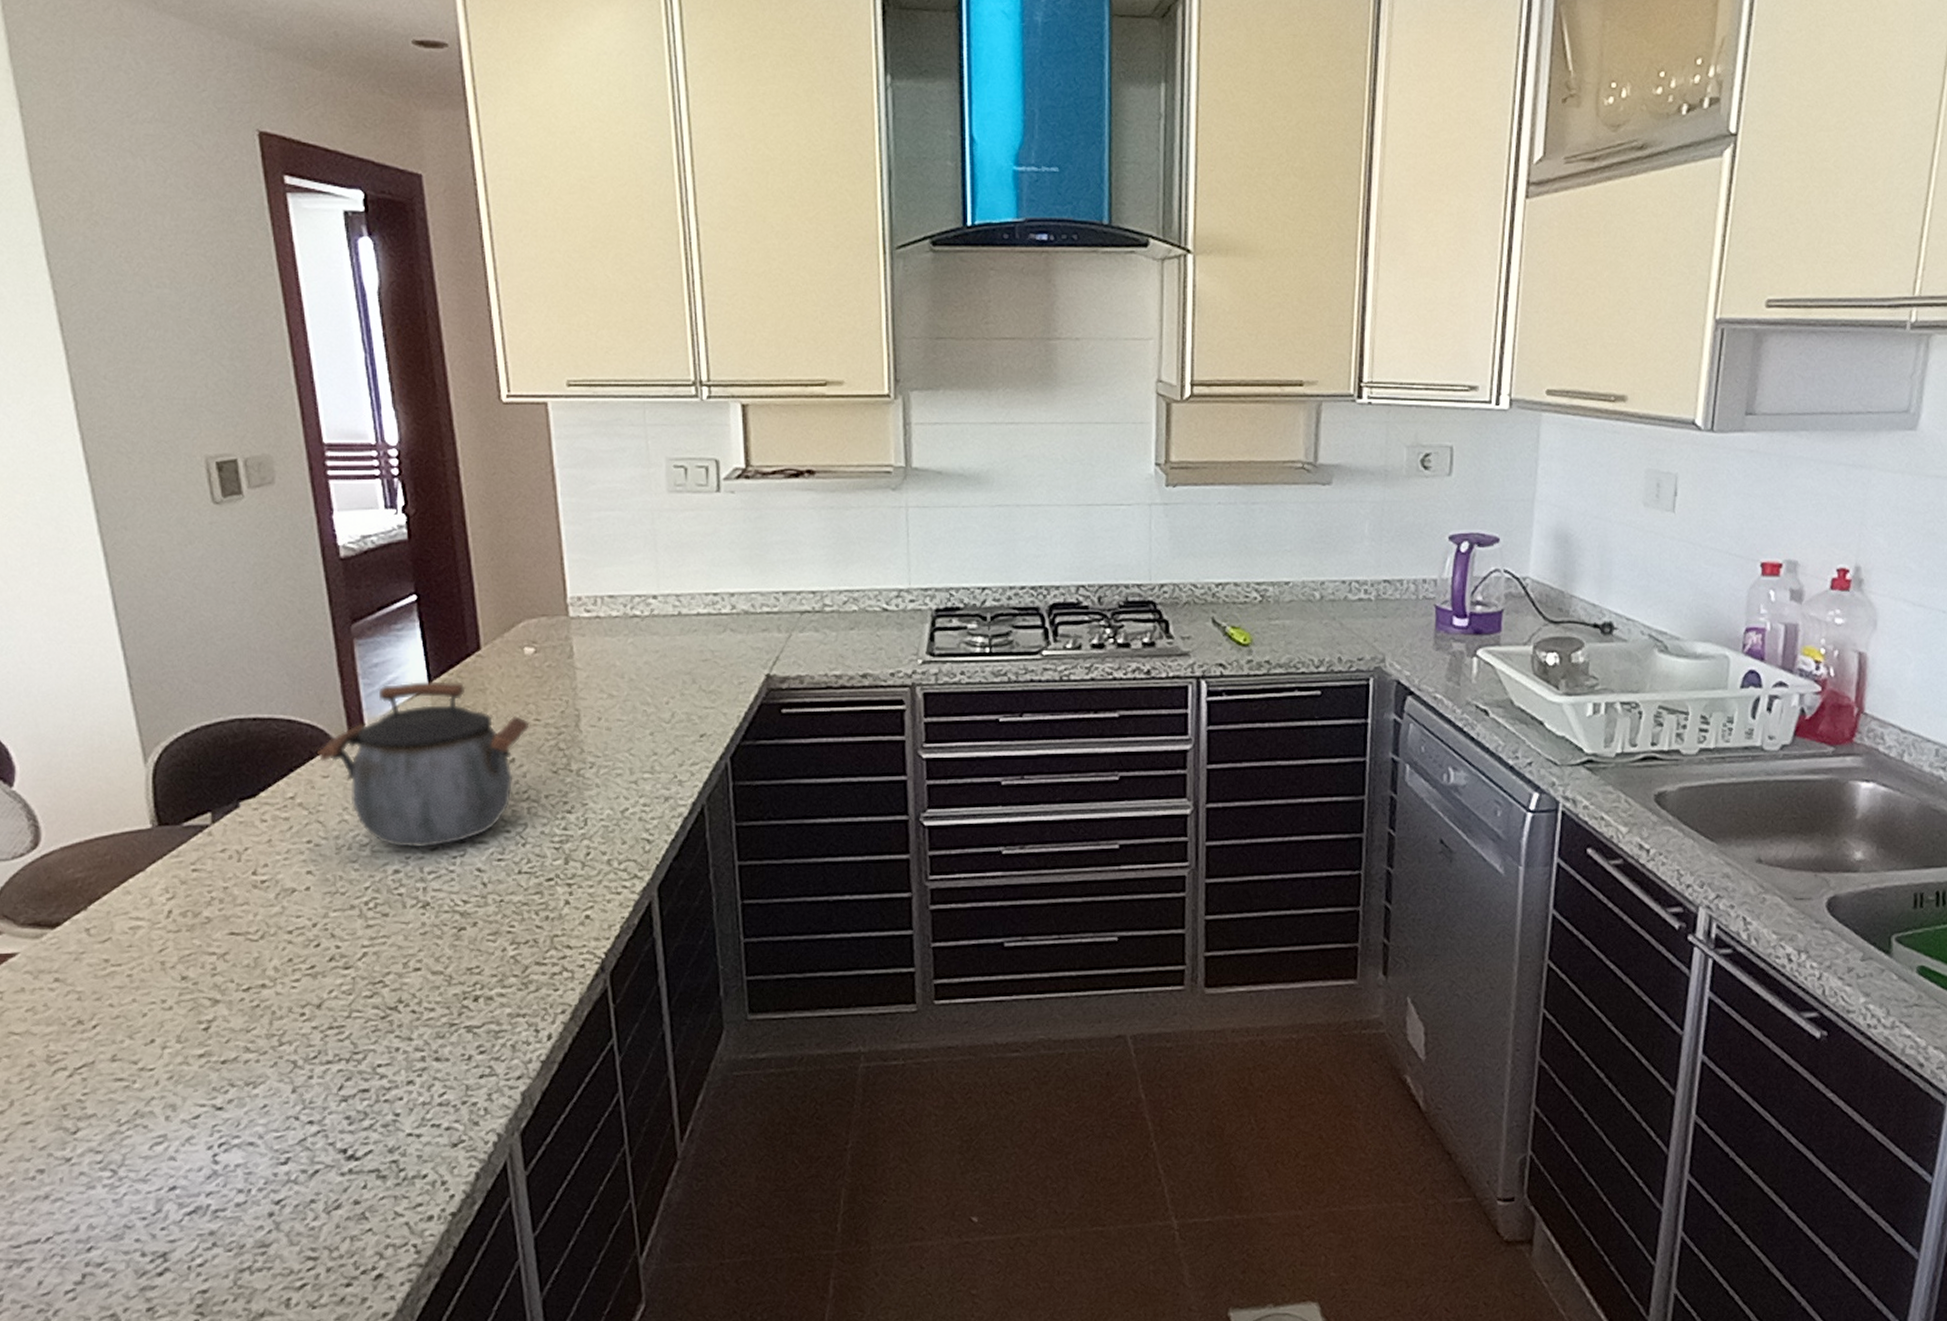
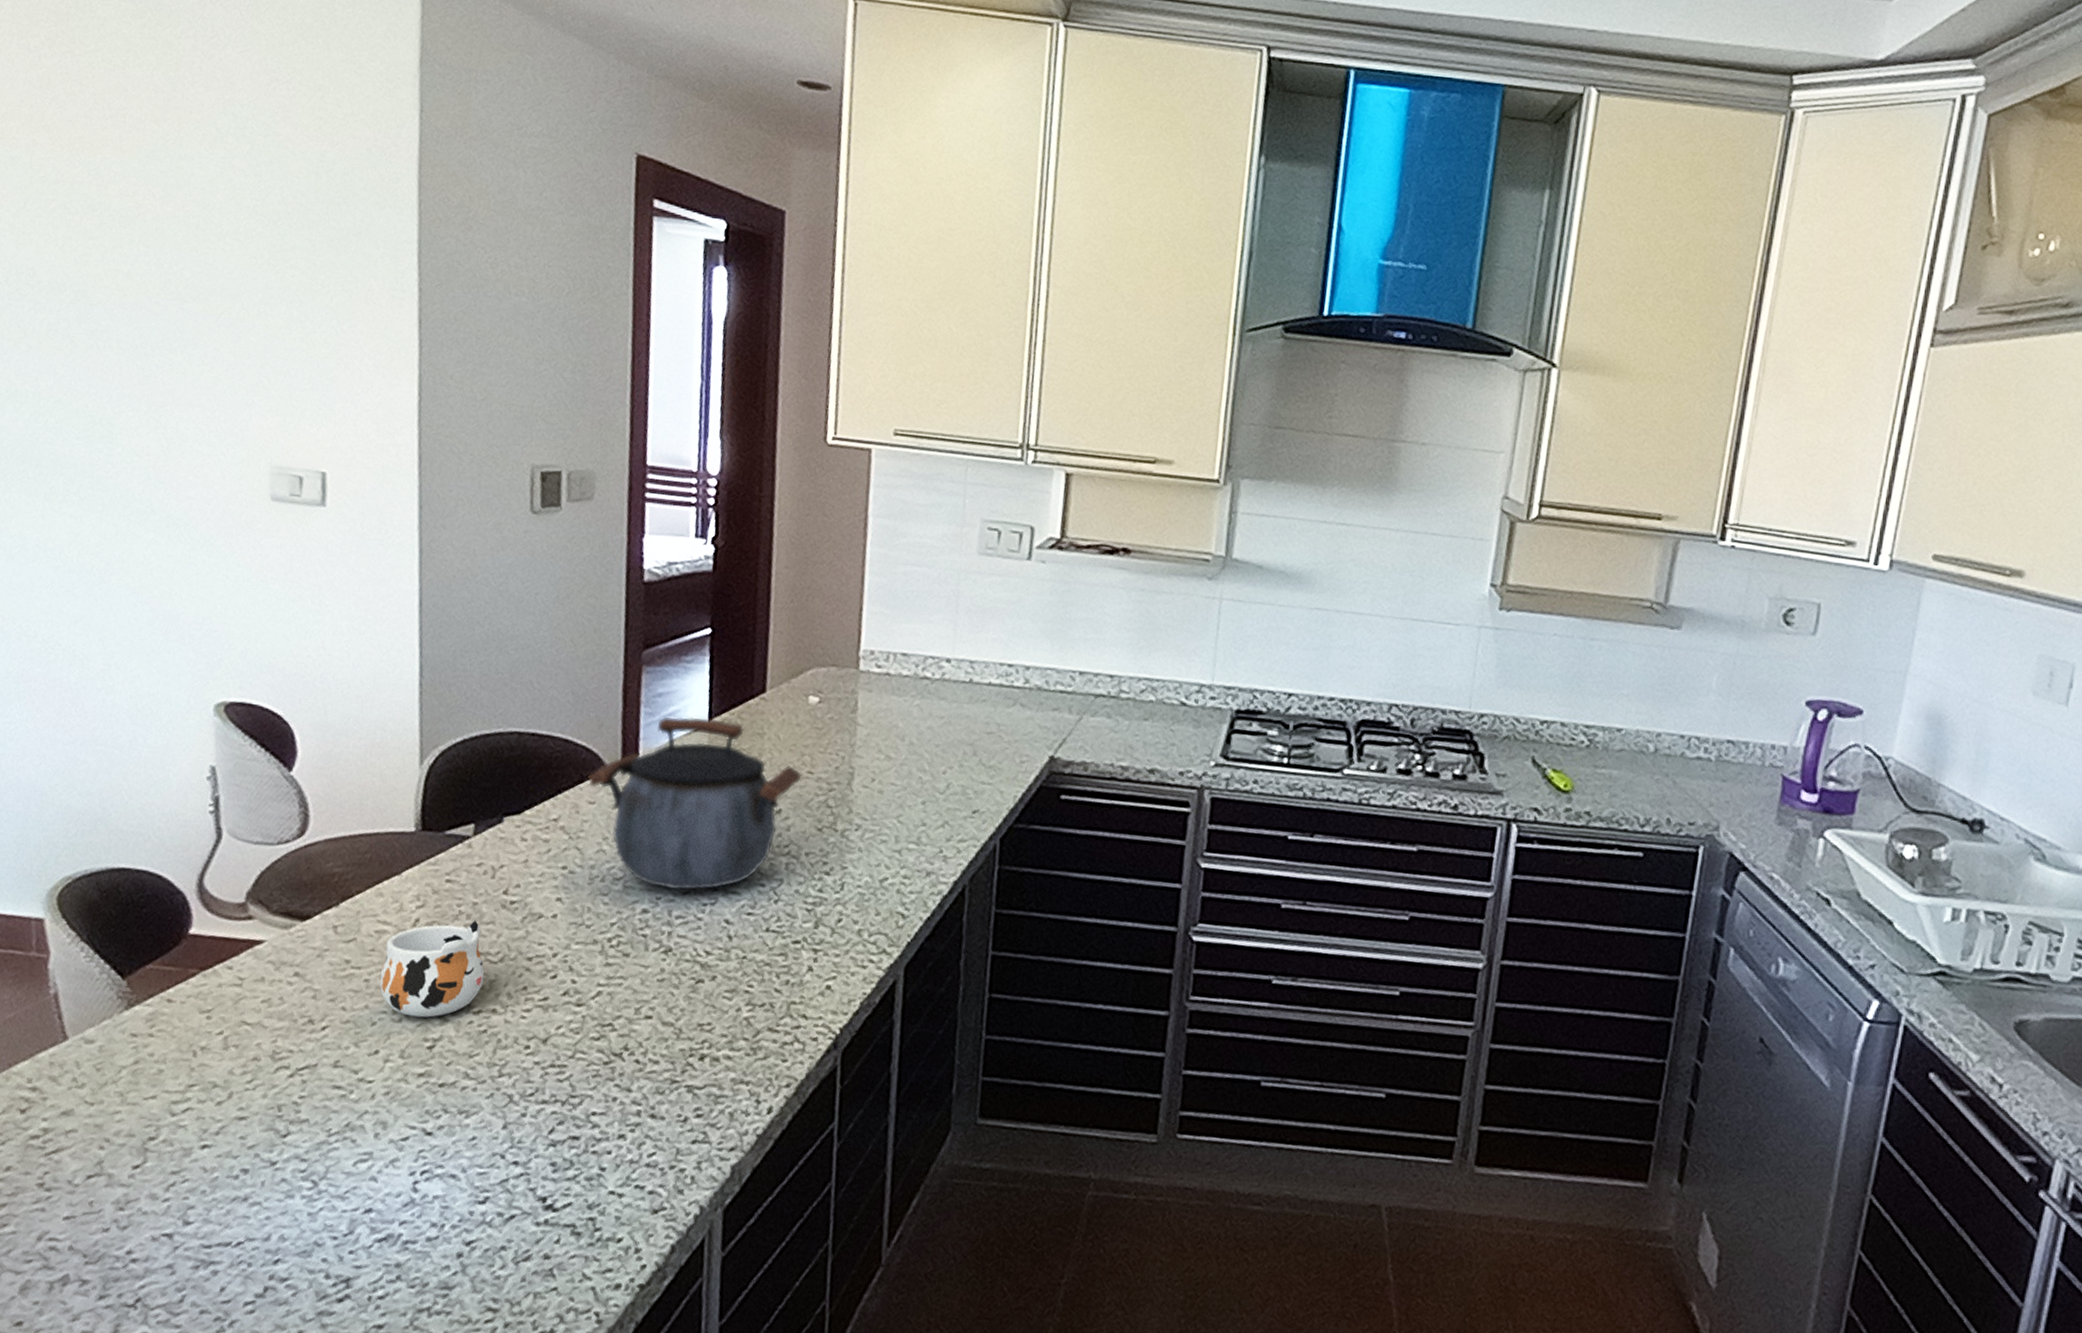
mug: none [142,903,248,1003] -> present [380,919,485,1018]

